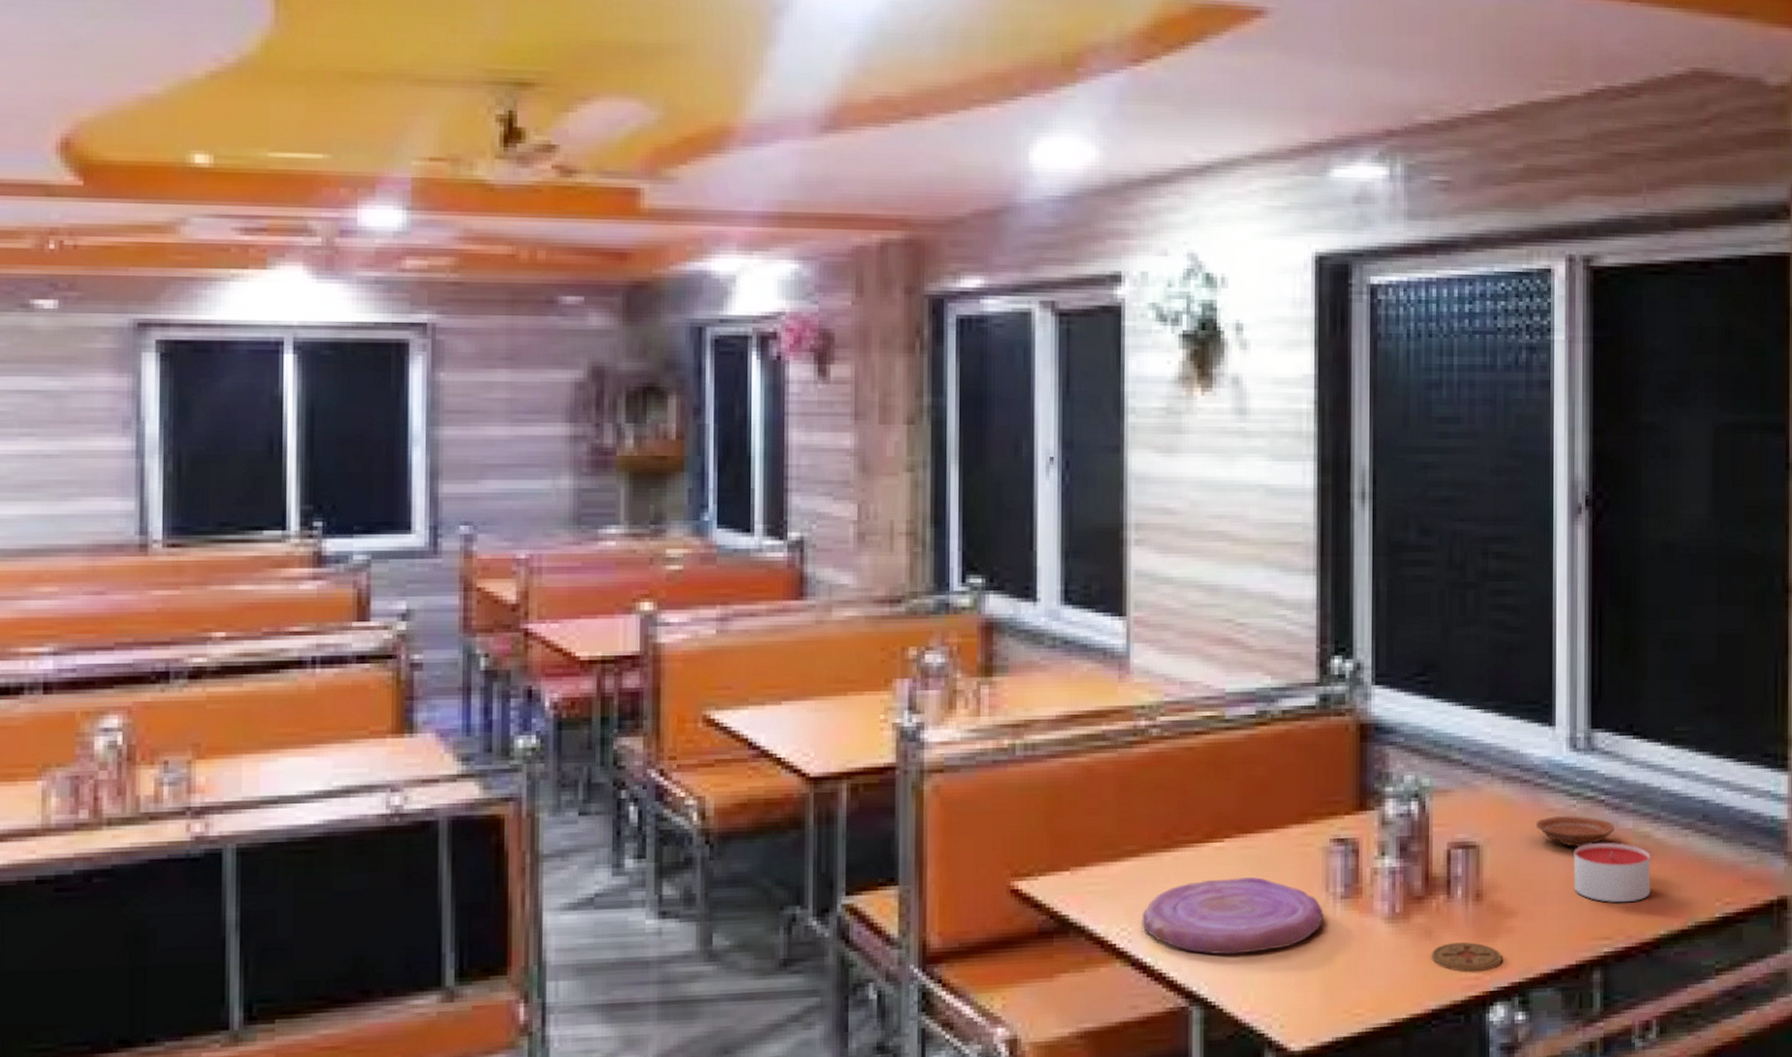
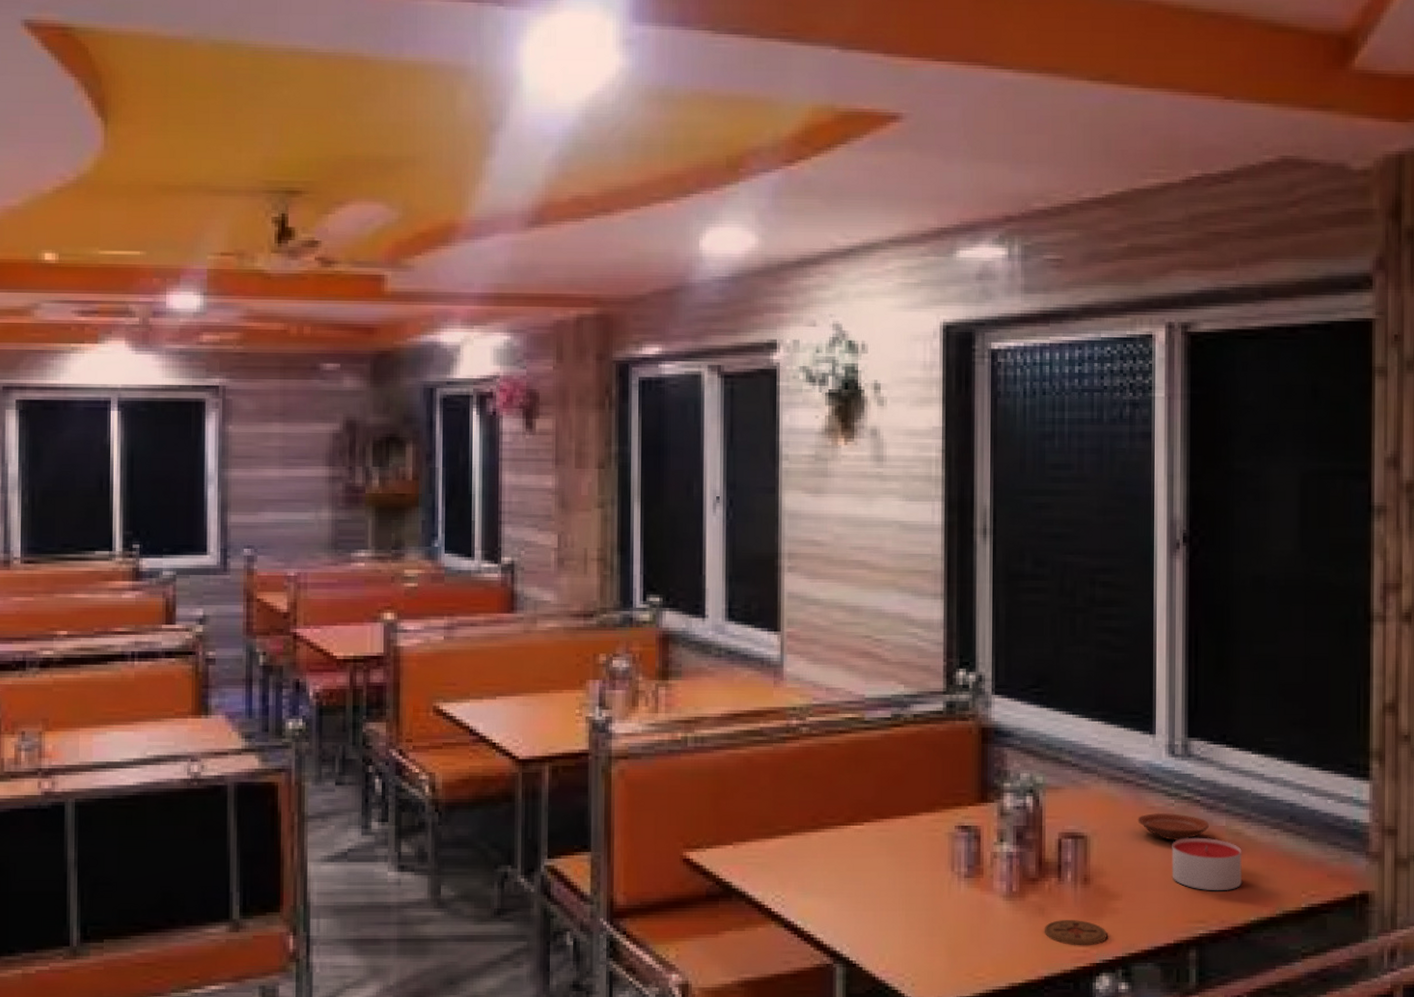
plate: present [1142,877,1324,955] -> none [793,856,950,922]

